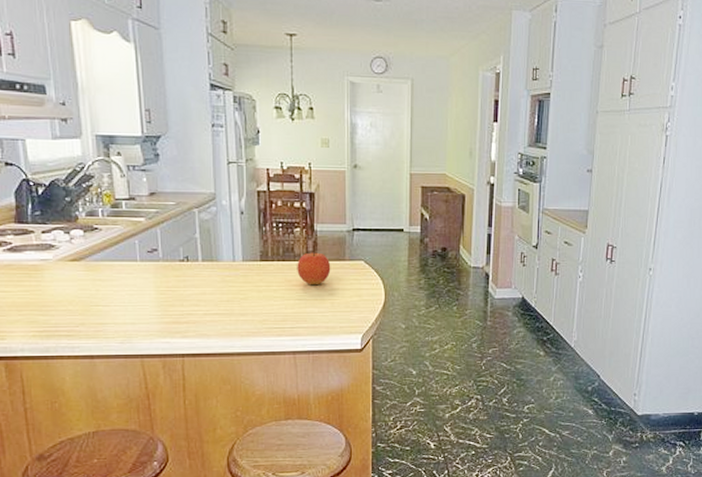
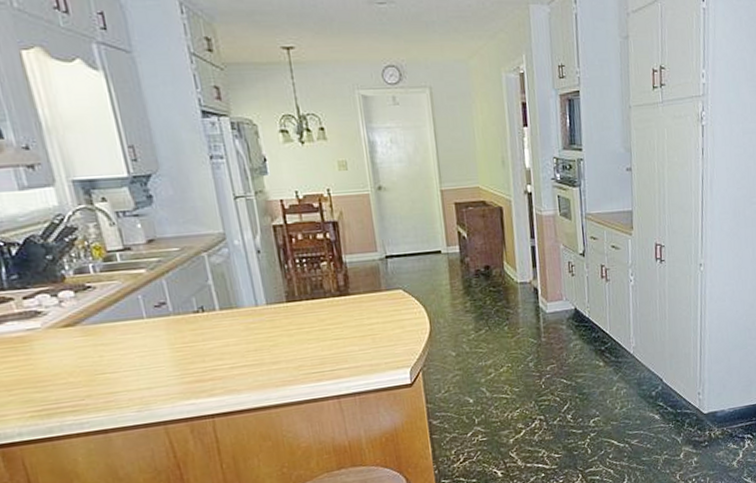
fruit: present [297,252,331,284] -> none [328,285,368,322]

